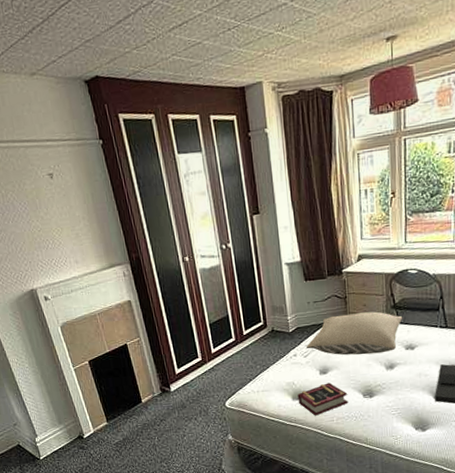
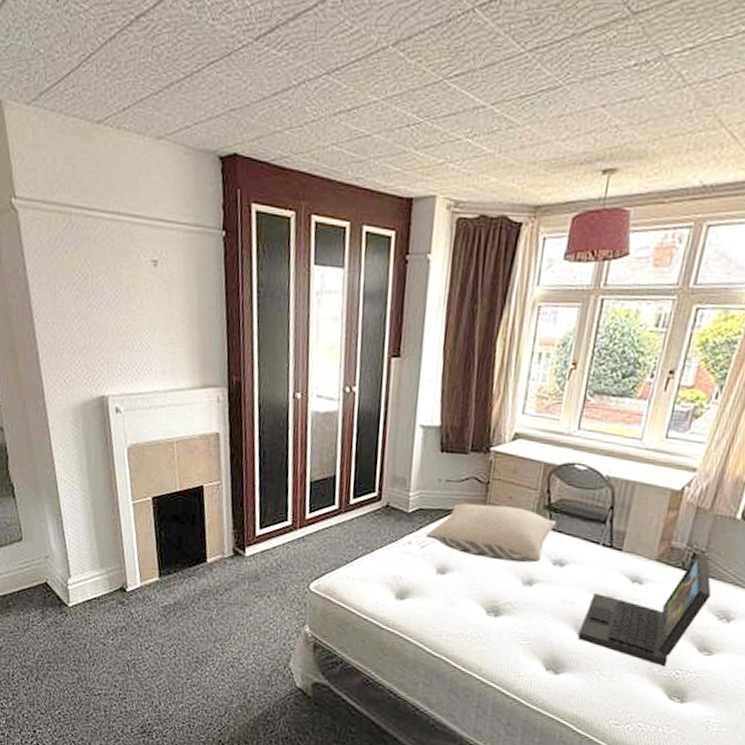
book: present [297,383,349,416] -> none [401,586,467,625]

